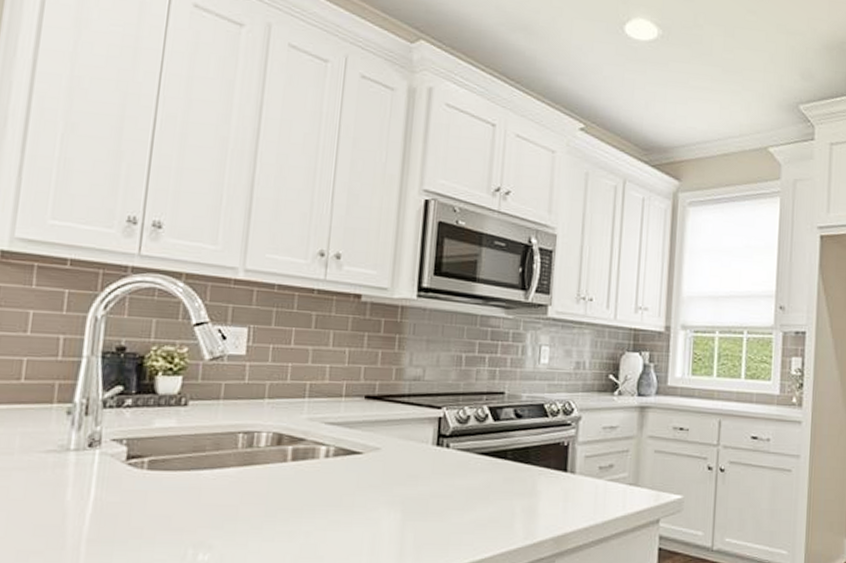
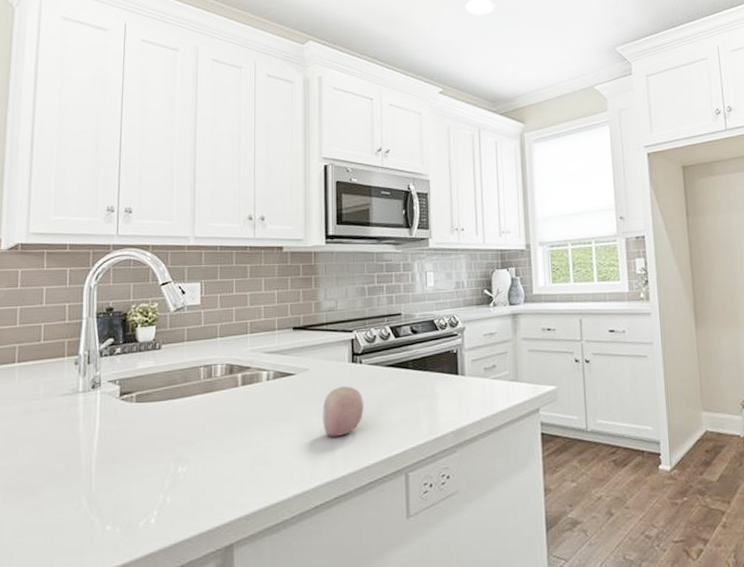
fruit: none [392,473,447,533] -> present [323,386,363,437]

